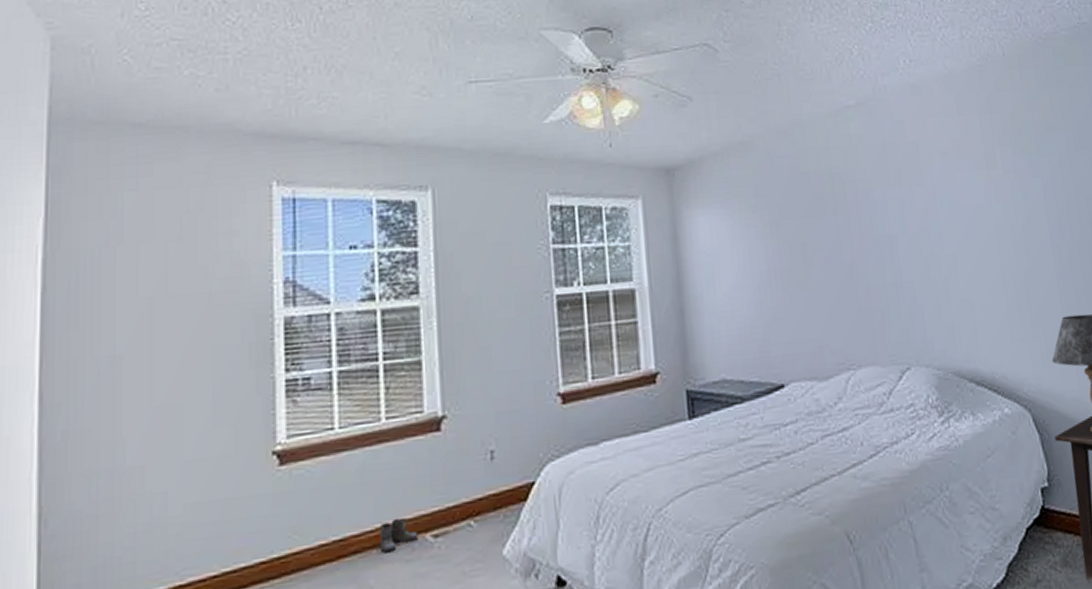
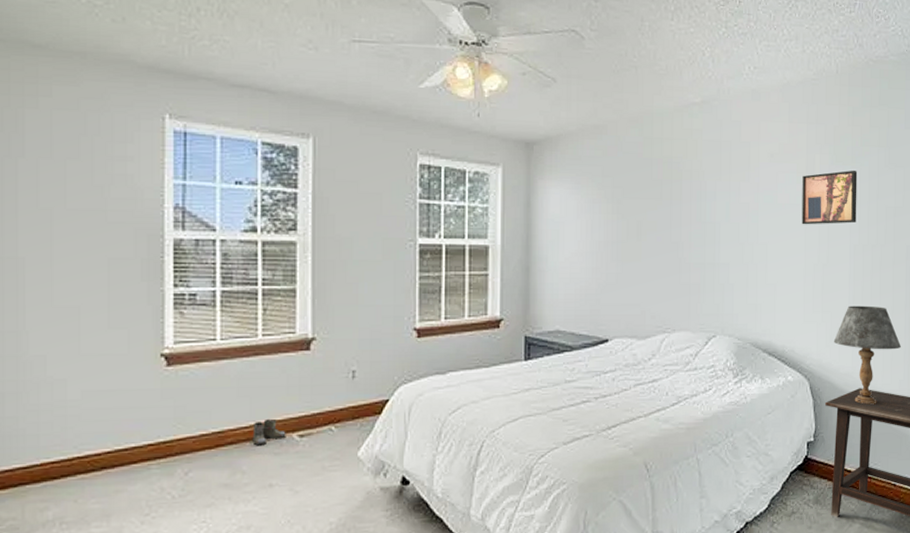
wall art: none [983,160,1055,228] -> present [801,170,858,225]

